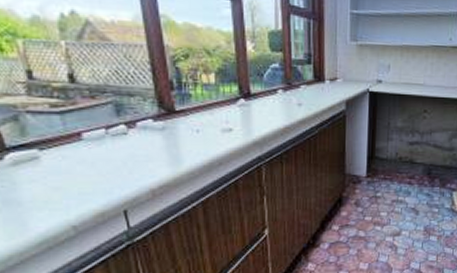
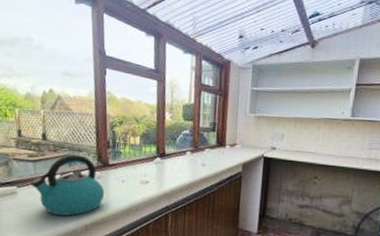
kettle: none [61,100,174,181] -> present [31,154,105,216]

